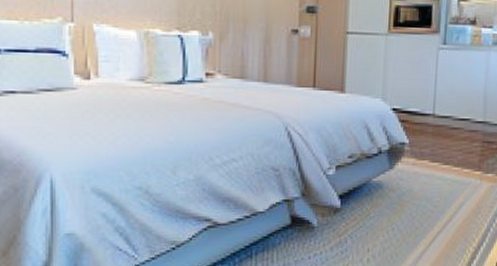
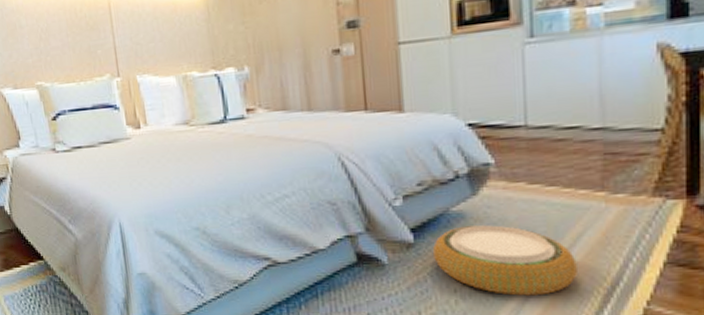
woven basket: none [355,195,457,254] -> present [433,225,577,296]

